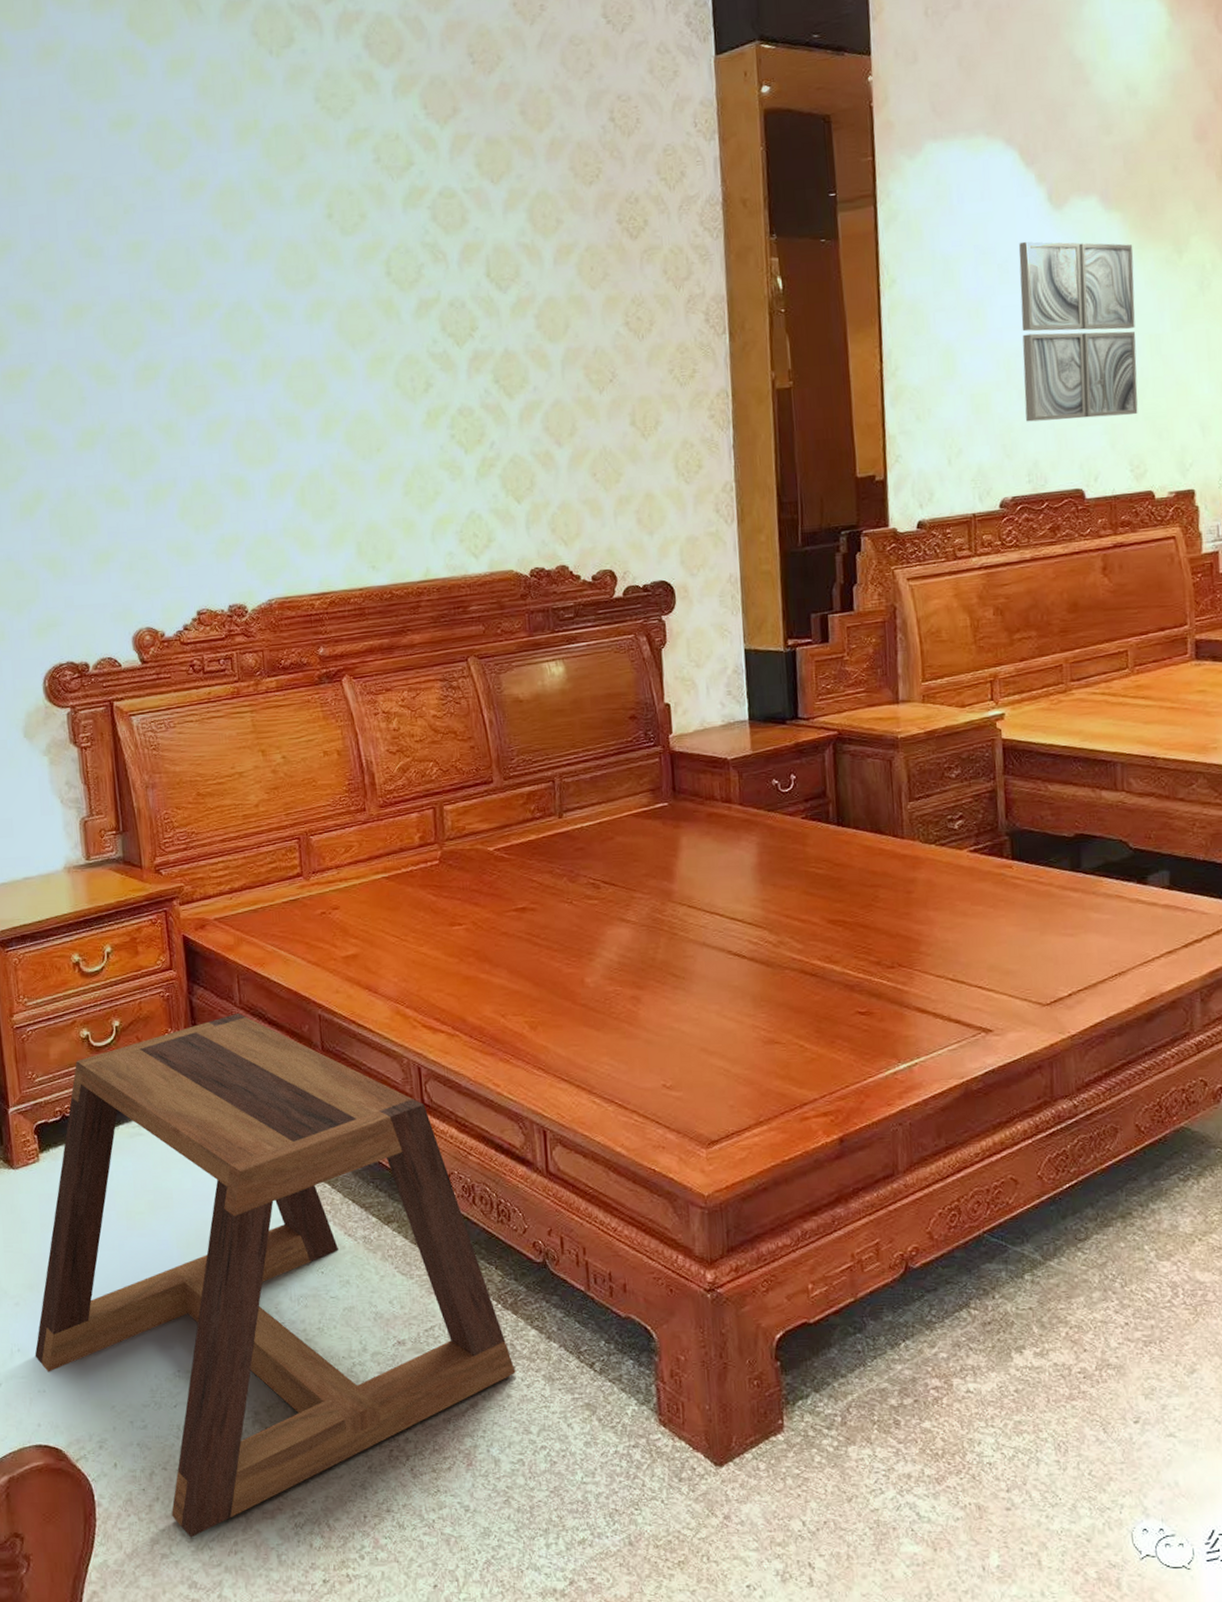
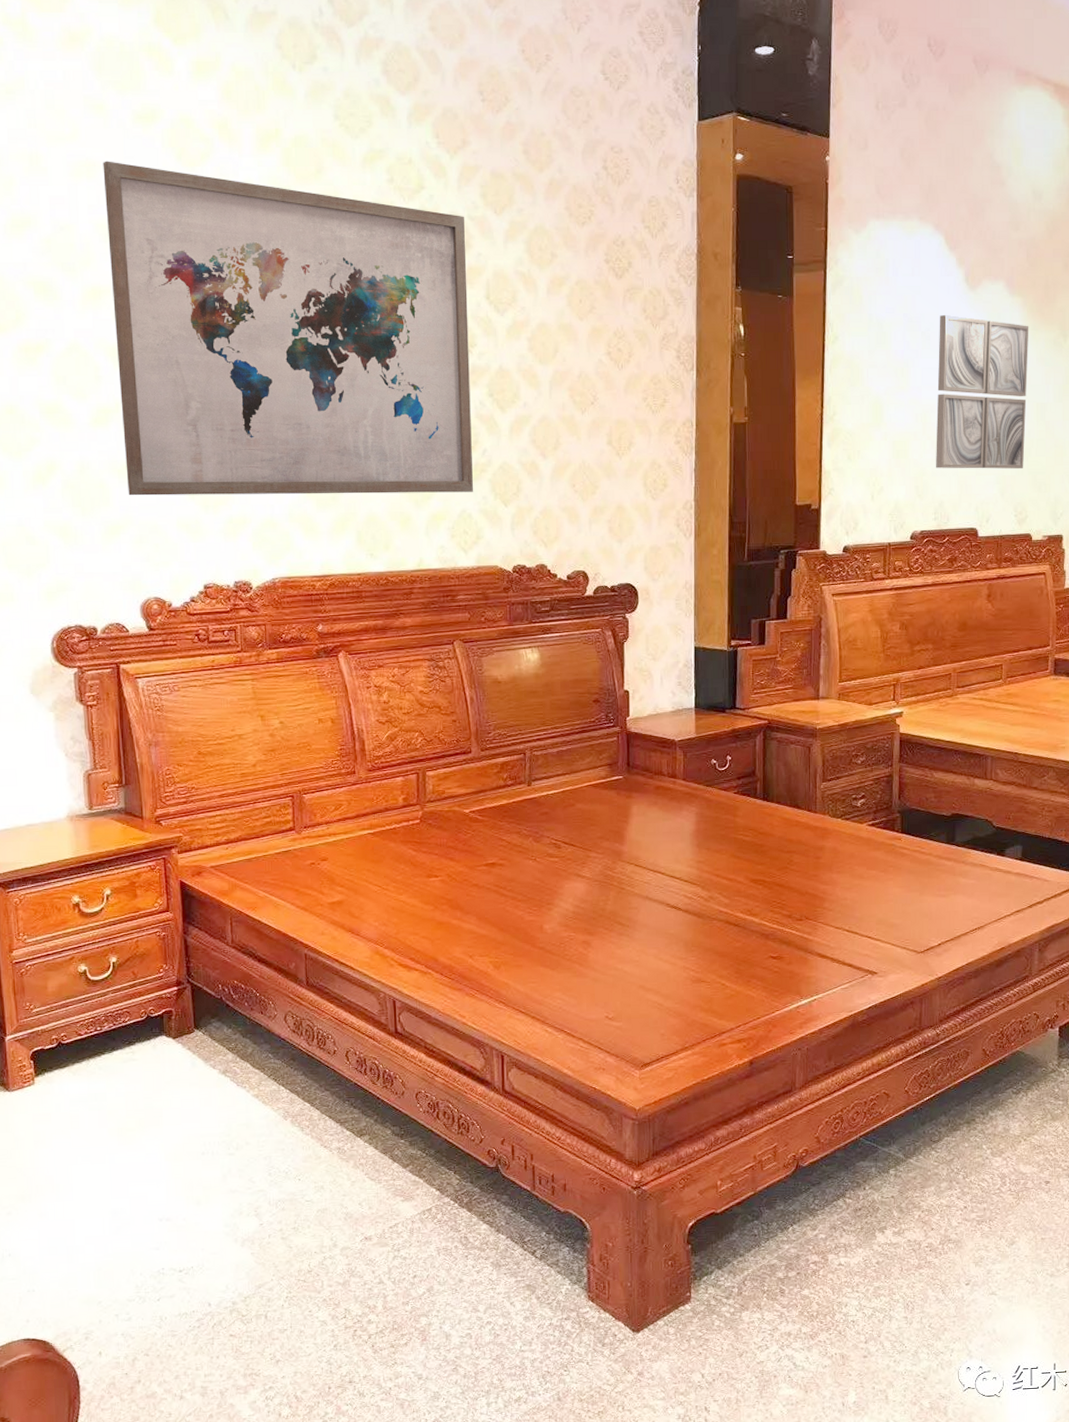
stool: present [35,1012,516,1538] -> none [25,951,468,1414]
wall art: none [80,173,482,521] -> present [103,161,473,496]

